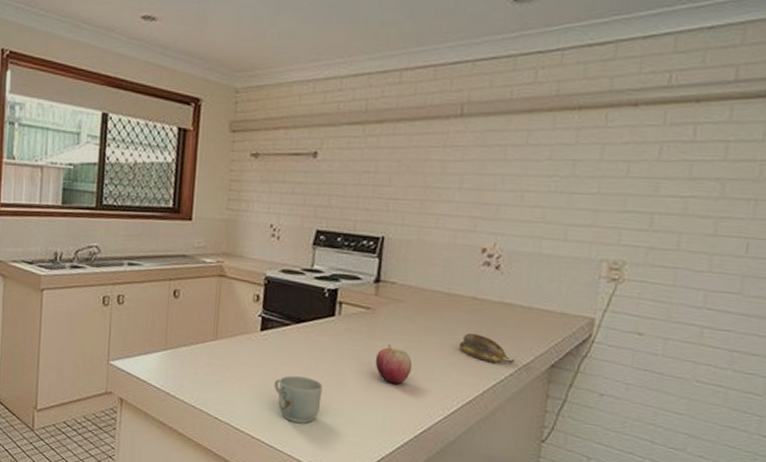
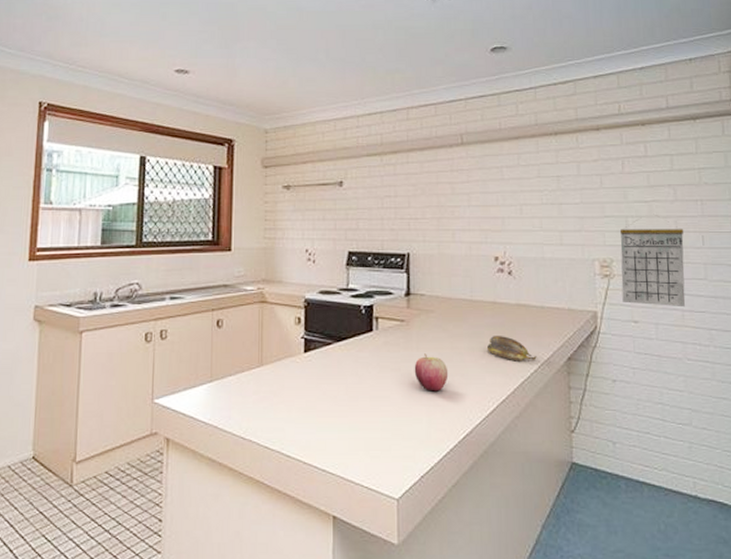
mug: present [274,375,323,423] -> none [321,394,368,441]
calendar: none [628,212,725,324] -> present [620,214,686,308]

